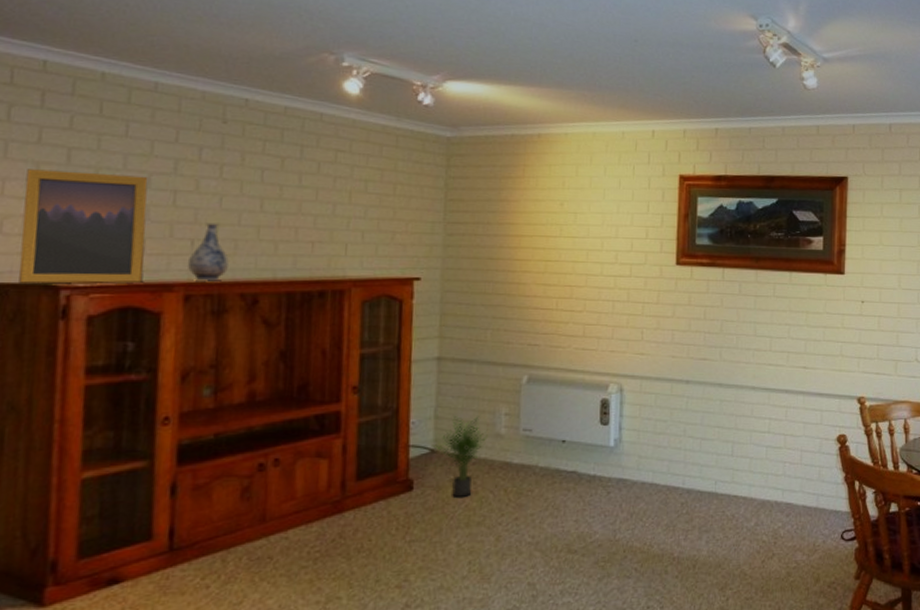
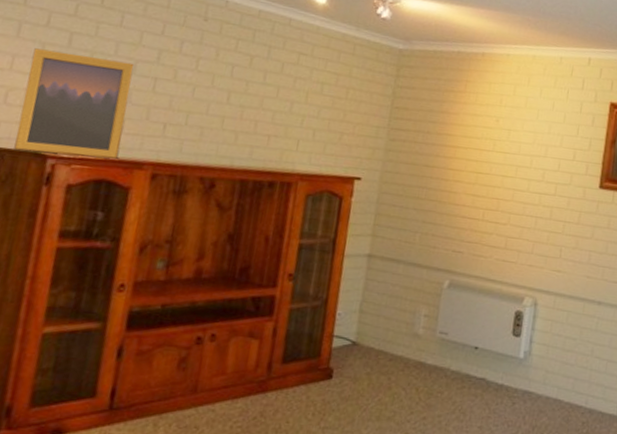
vase: present [186,222,230,281] -> none [157,109,195,164]
potted plant: present [432,416,488,497] -> none [354,312,406,391]

